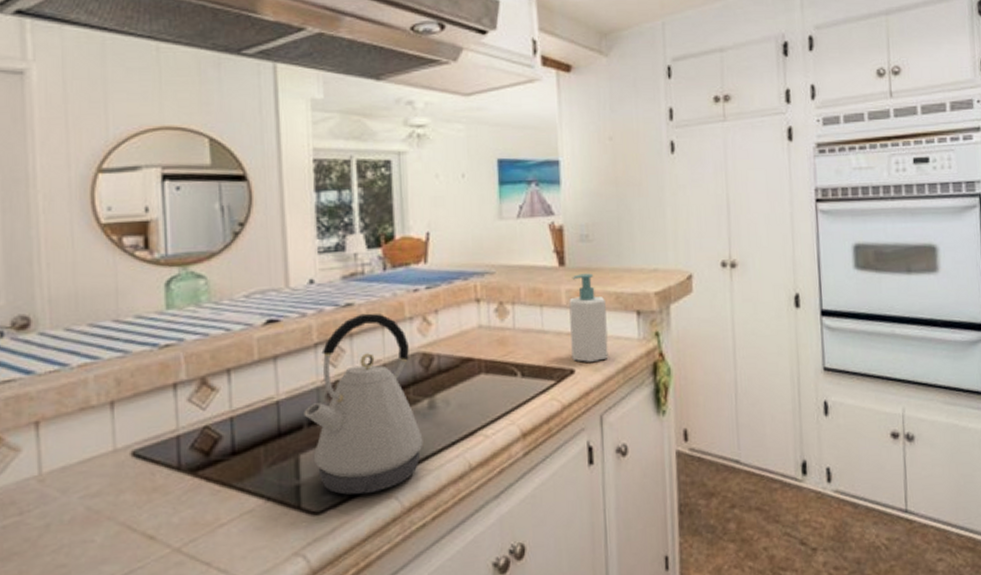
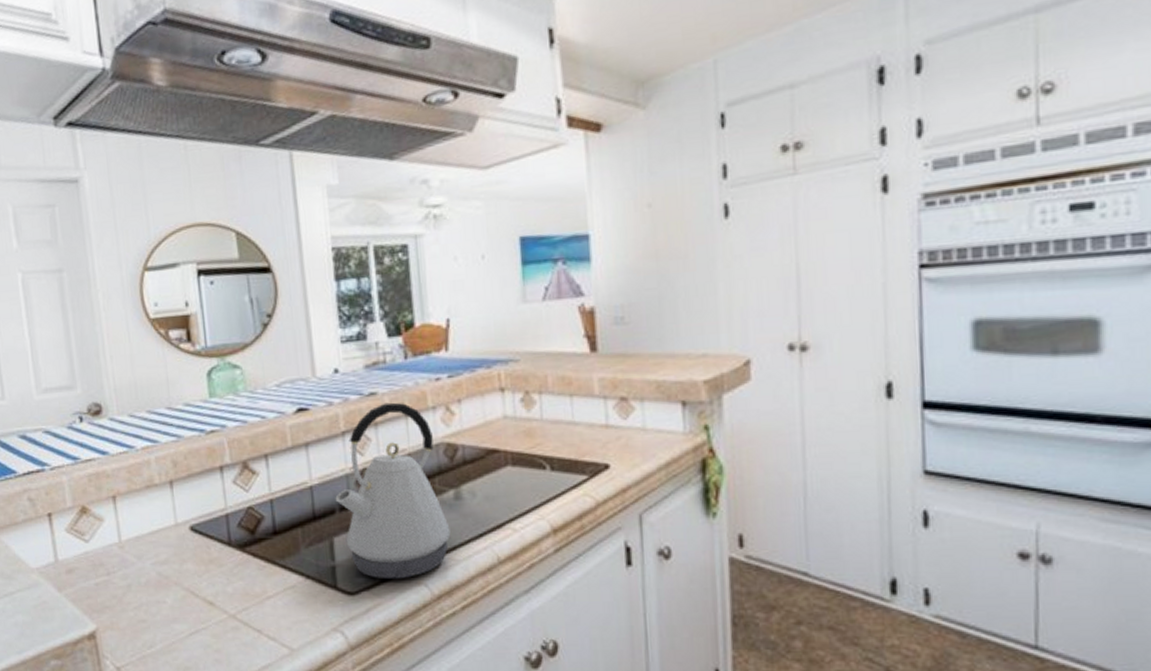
soap bottle: present [569,273,609,362] -> none [602,359,649,457]

